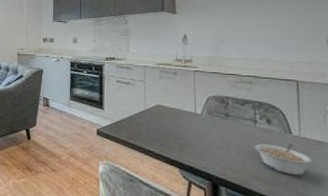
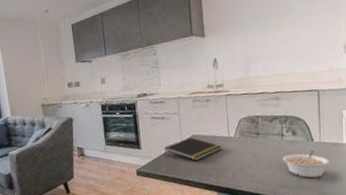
notepad: none [126,106,187,132] -> present [164,137,222,161]

